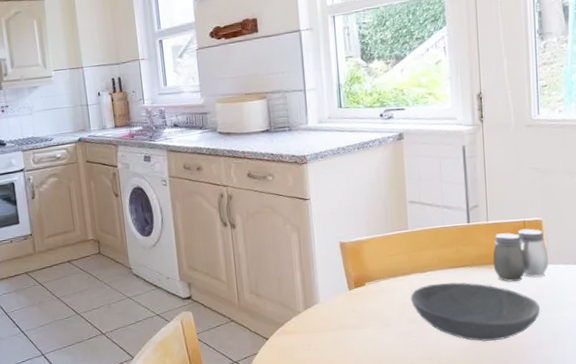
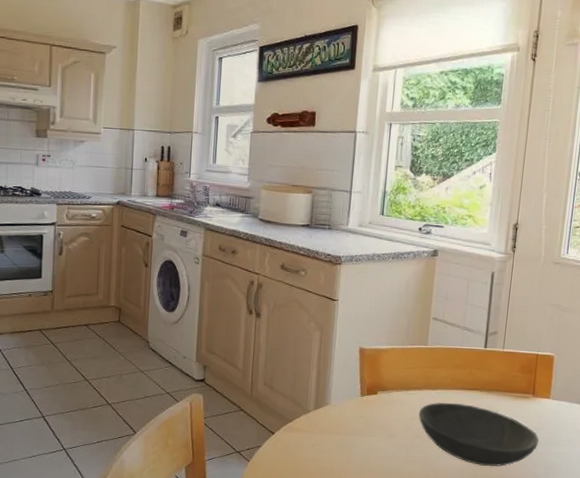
salt and pepper shaker: present [493,228,548,282] -> none [501,362,555,412]

